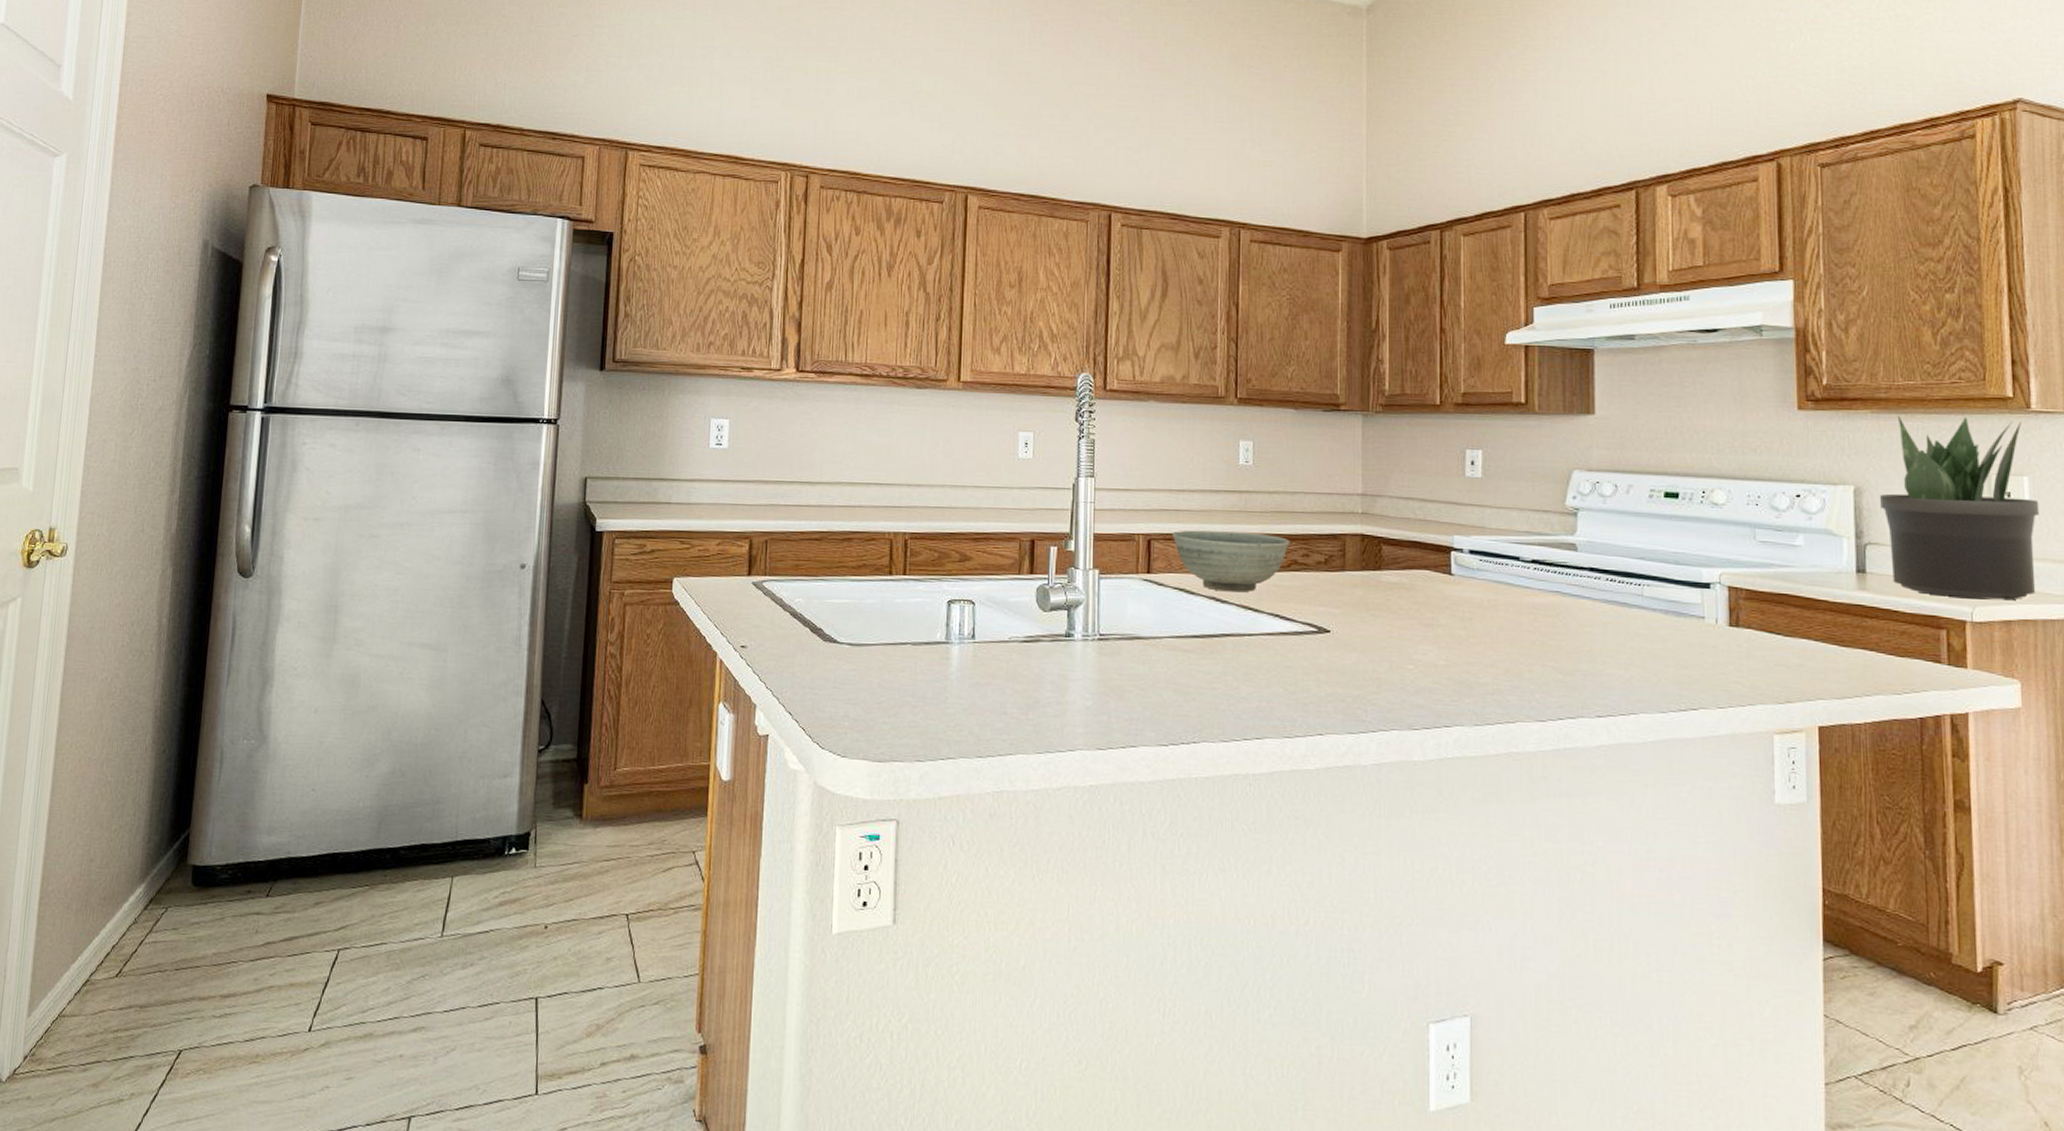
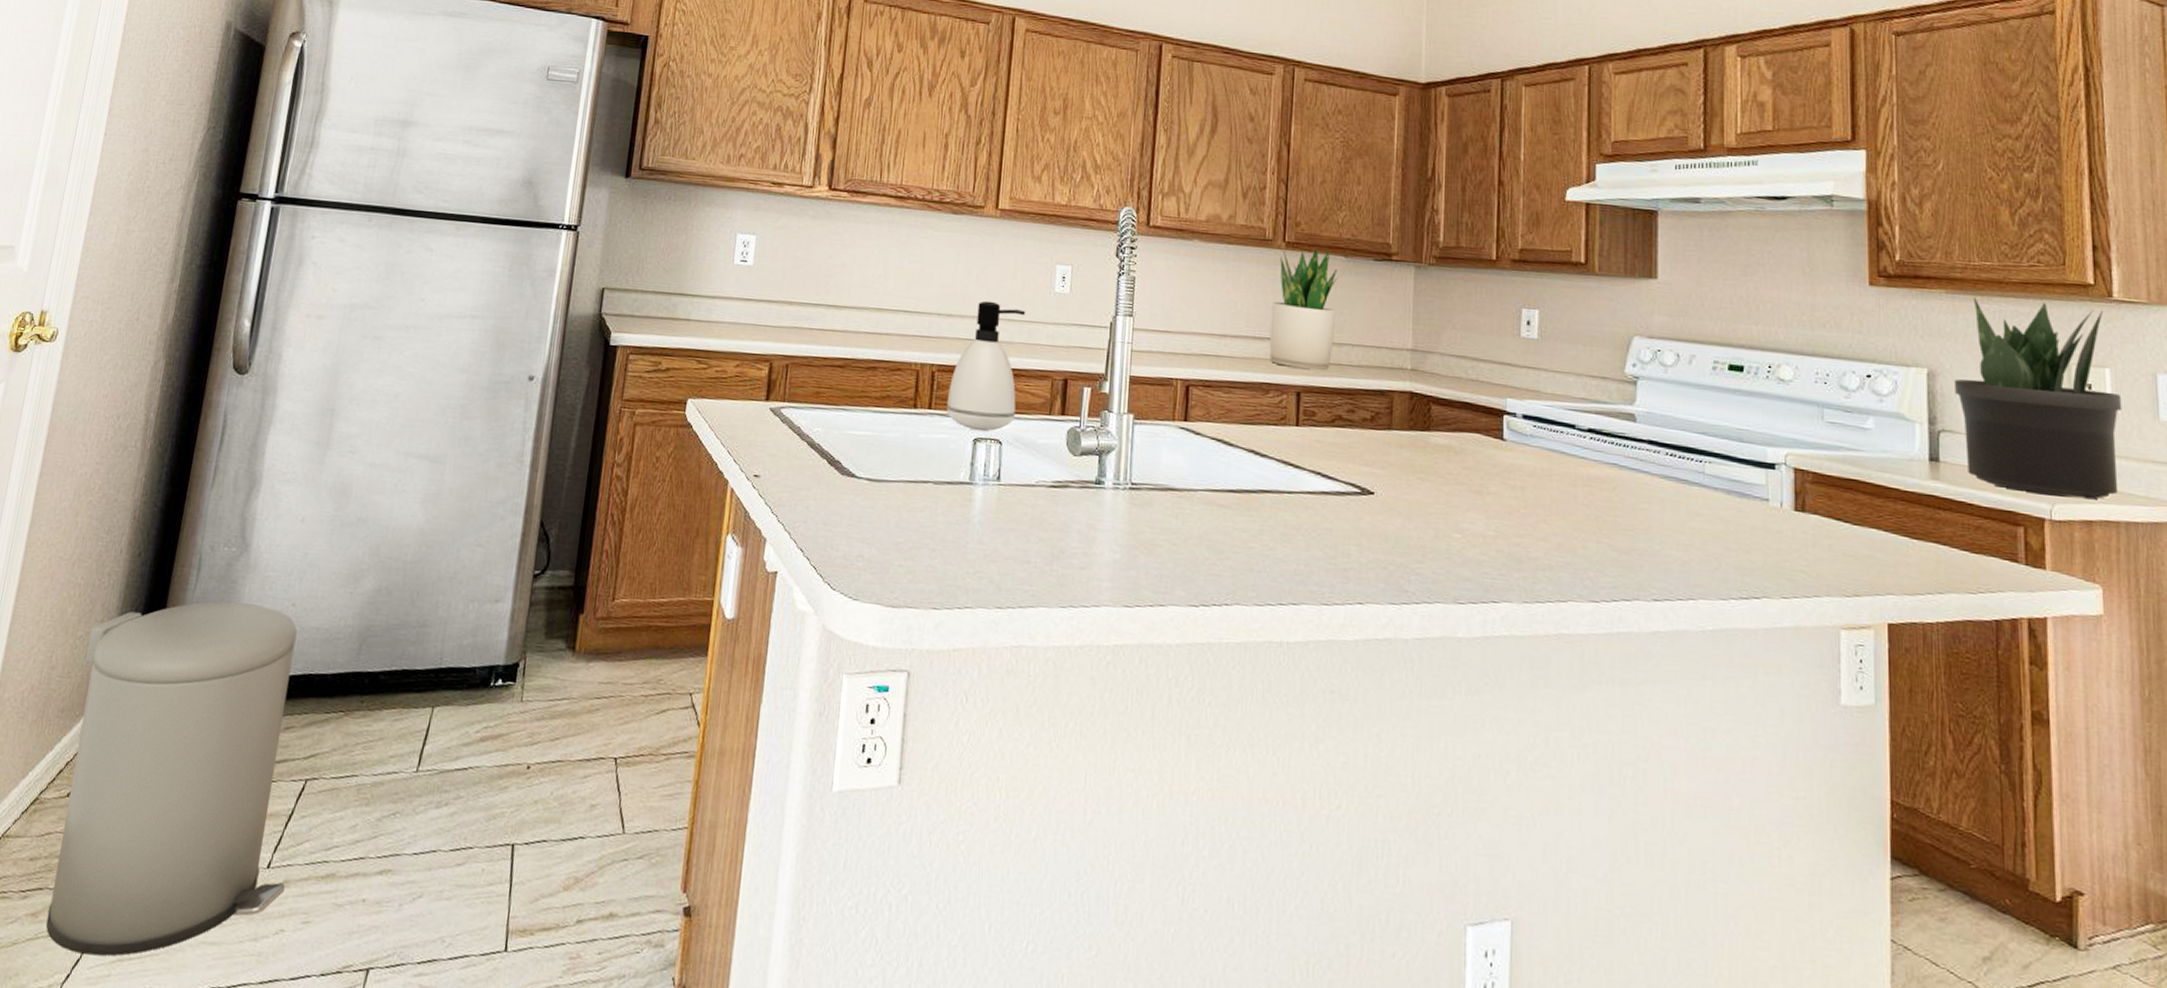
pedal bin: none [107,790,328,1119] -> present [46,601,298,956]
soap dispenser: none [920,469,991,594] -> present [946,300,1026,432]
bowl: present [1171,530,1290,593] -> none [1211,377,1335,447]
planter: none [1225,401,1290,519] -> present [1269,247,1339,371]

